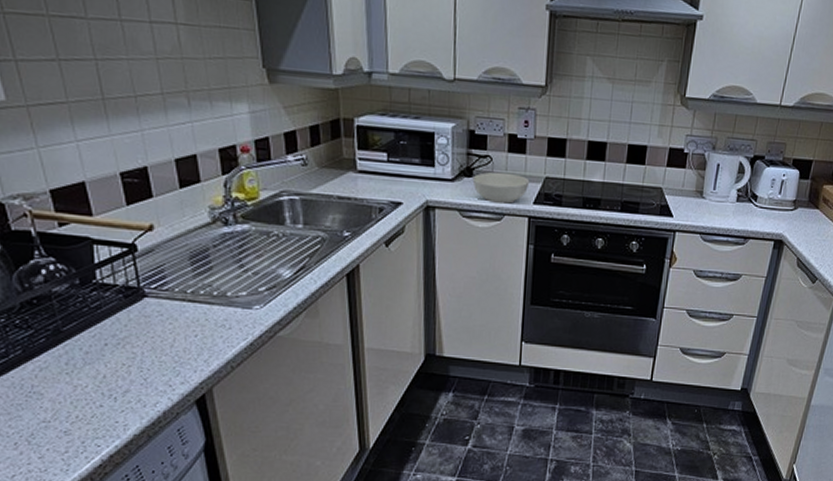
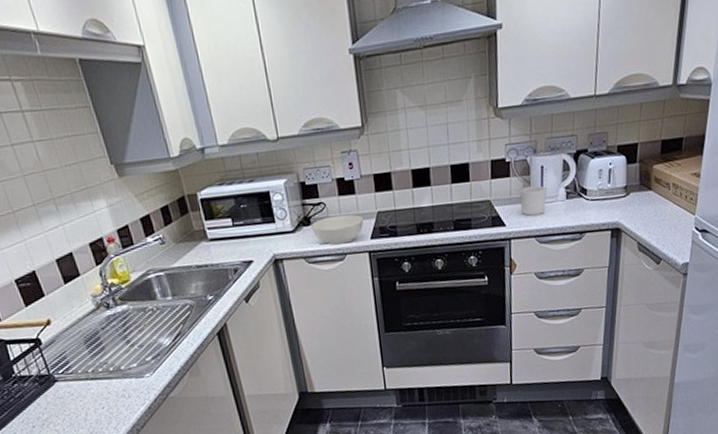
mug: none [691,182,719,212] -> present [520,185,547,216]

